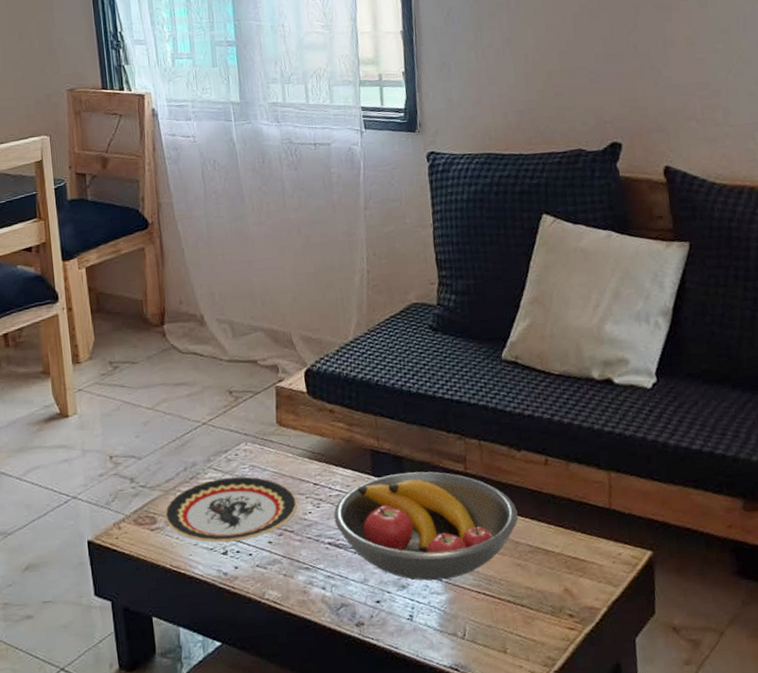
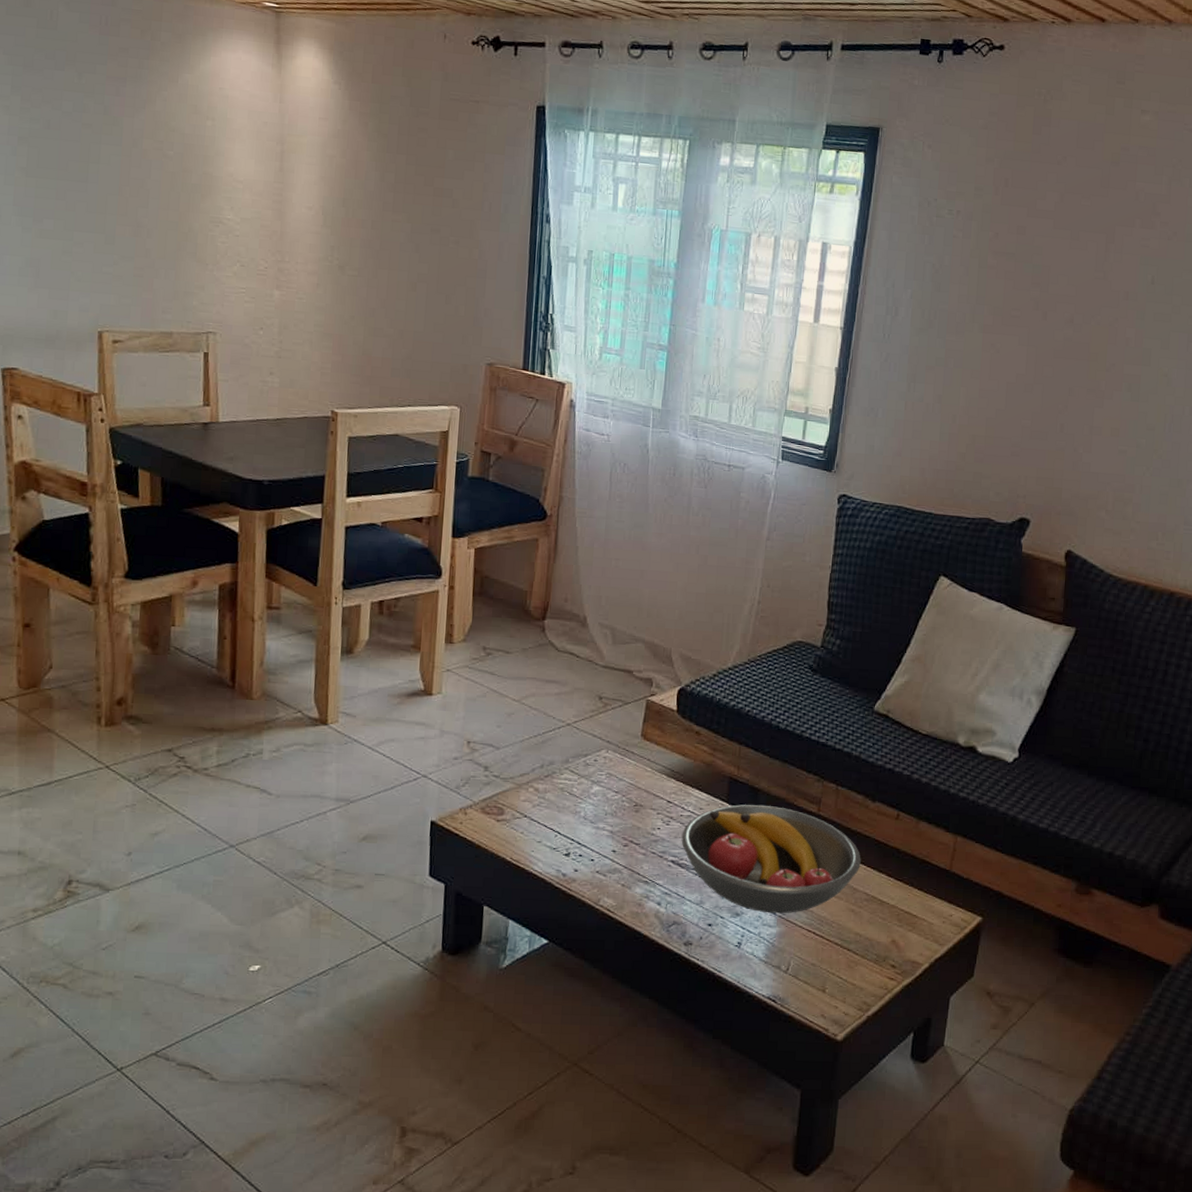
plate: present [164,476,298,543] -> none [512,780,649,845]

